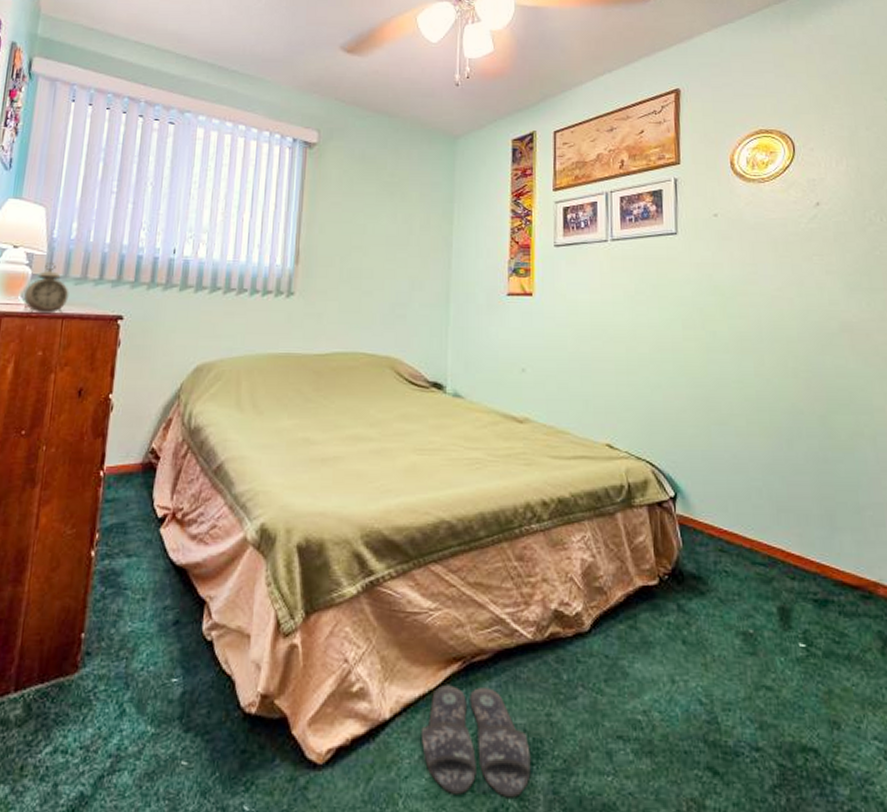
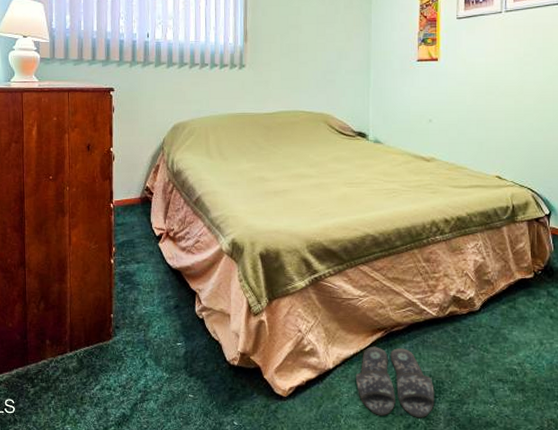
alarm clock: present [24,263,69,314] -> none [36,48,71,89]

